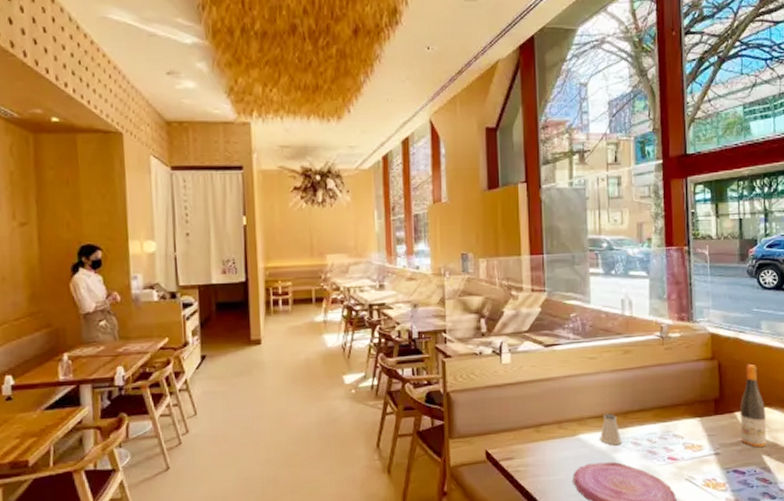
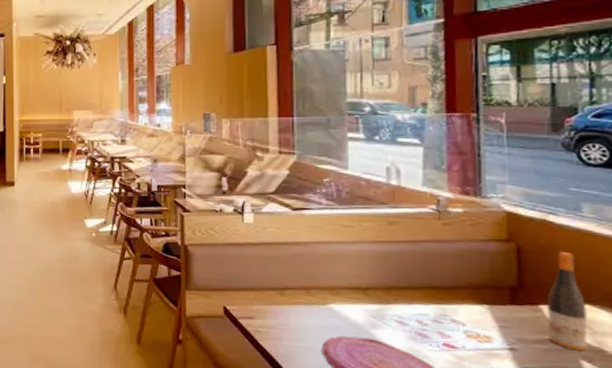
saltshaker: present [600,413,622,446] -> none [356,286,383,322]

